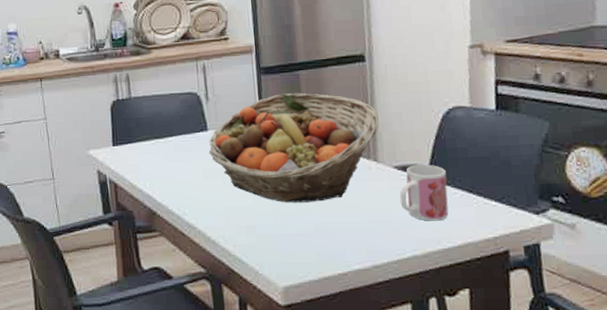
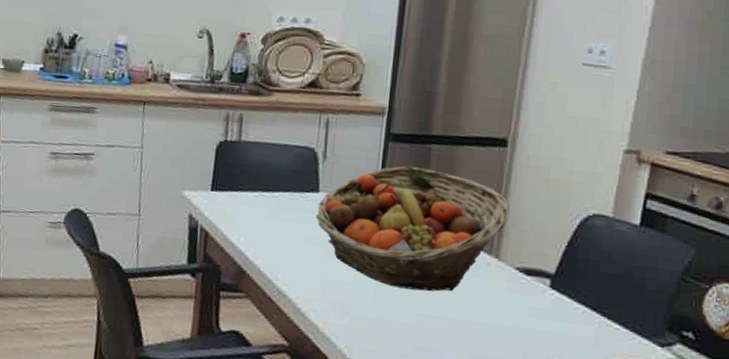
mug: present [399,164,449,221] -> none [515,269,573,335]

